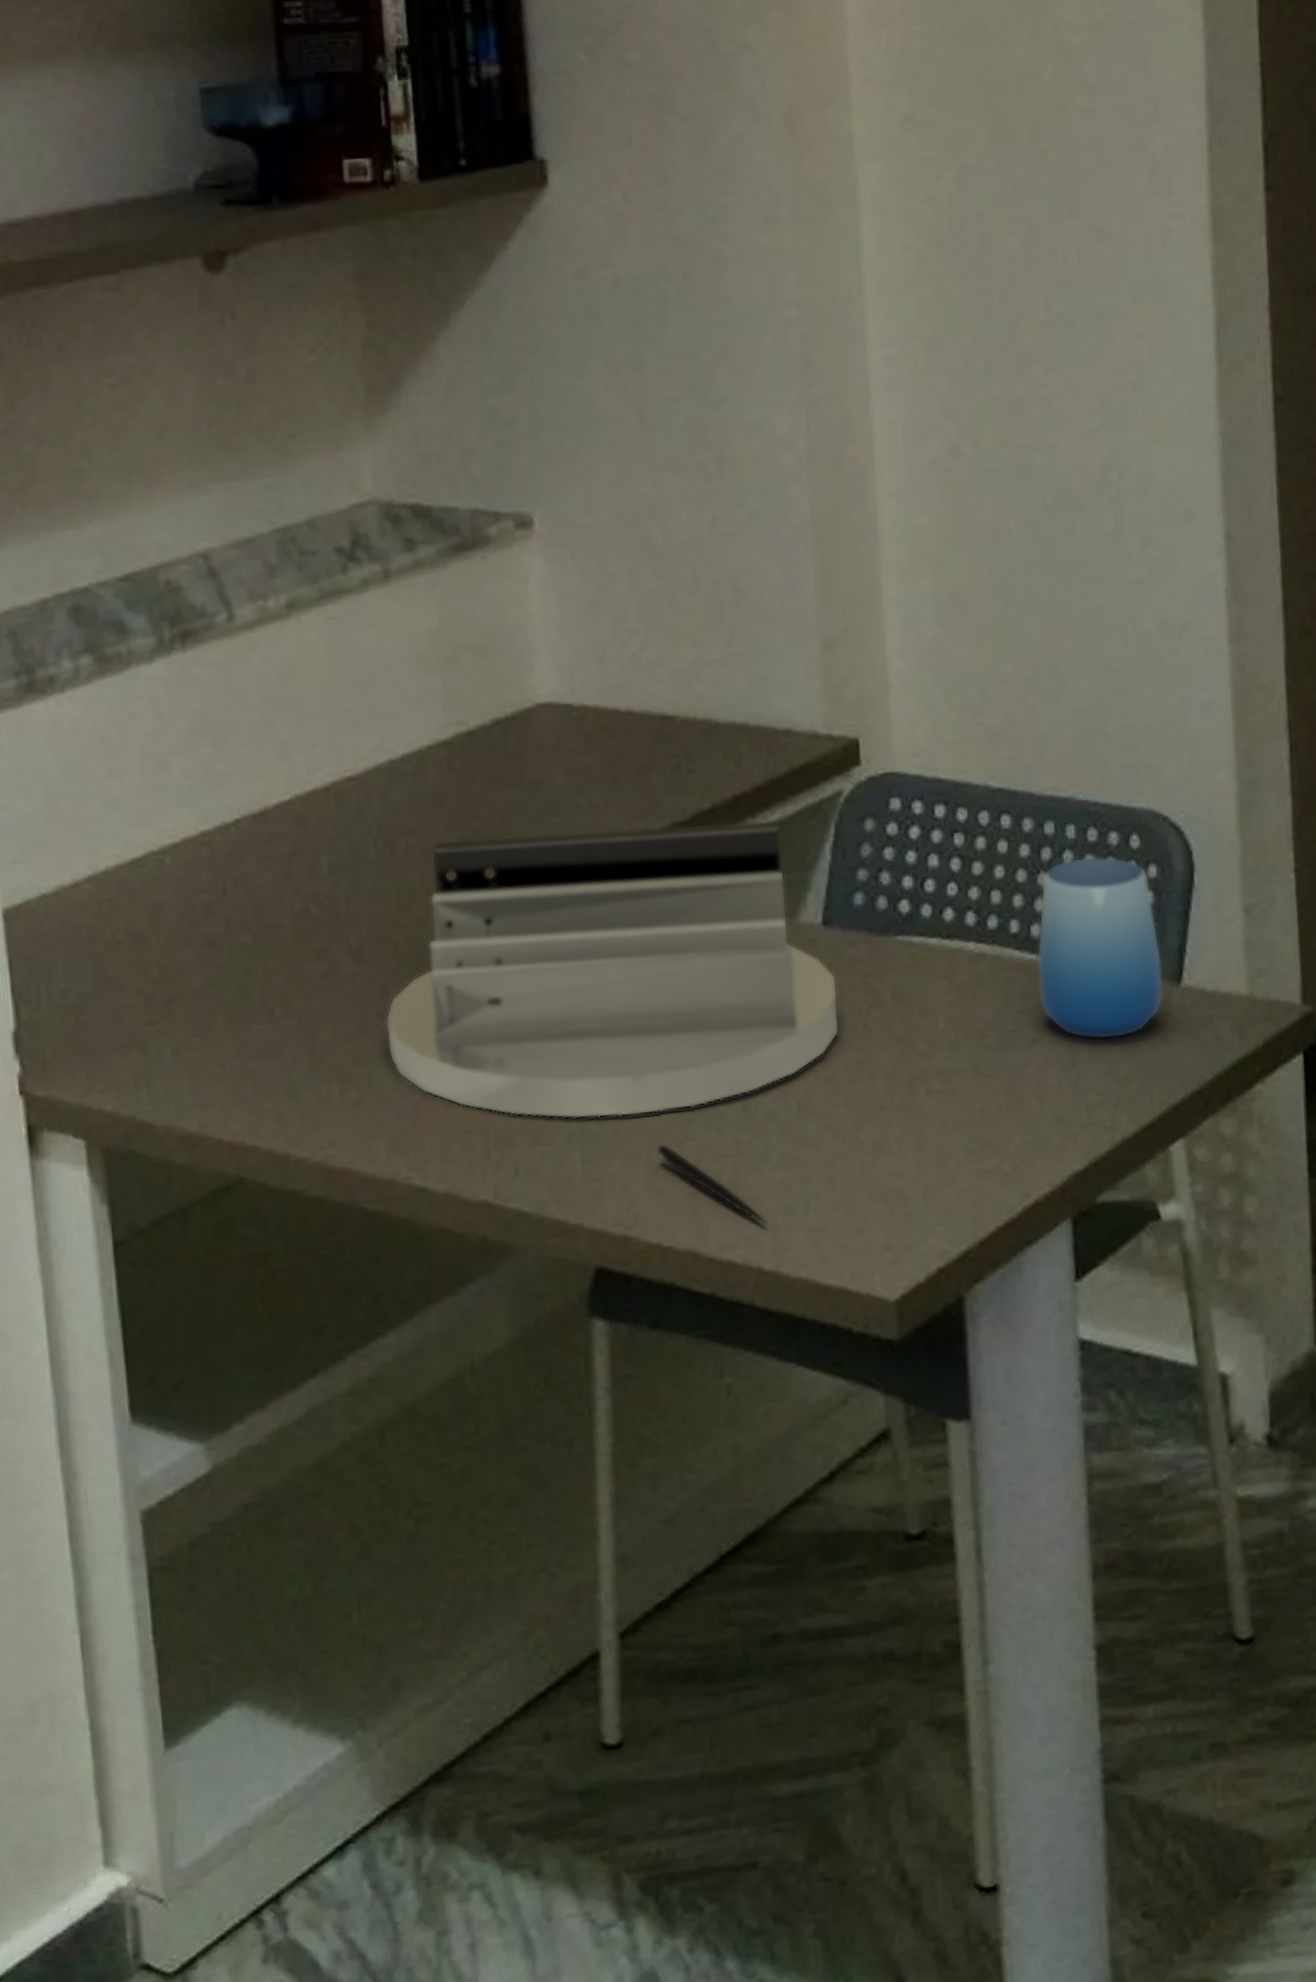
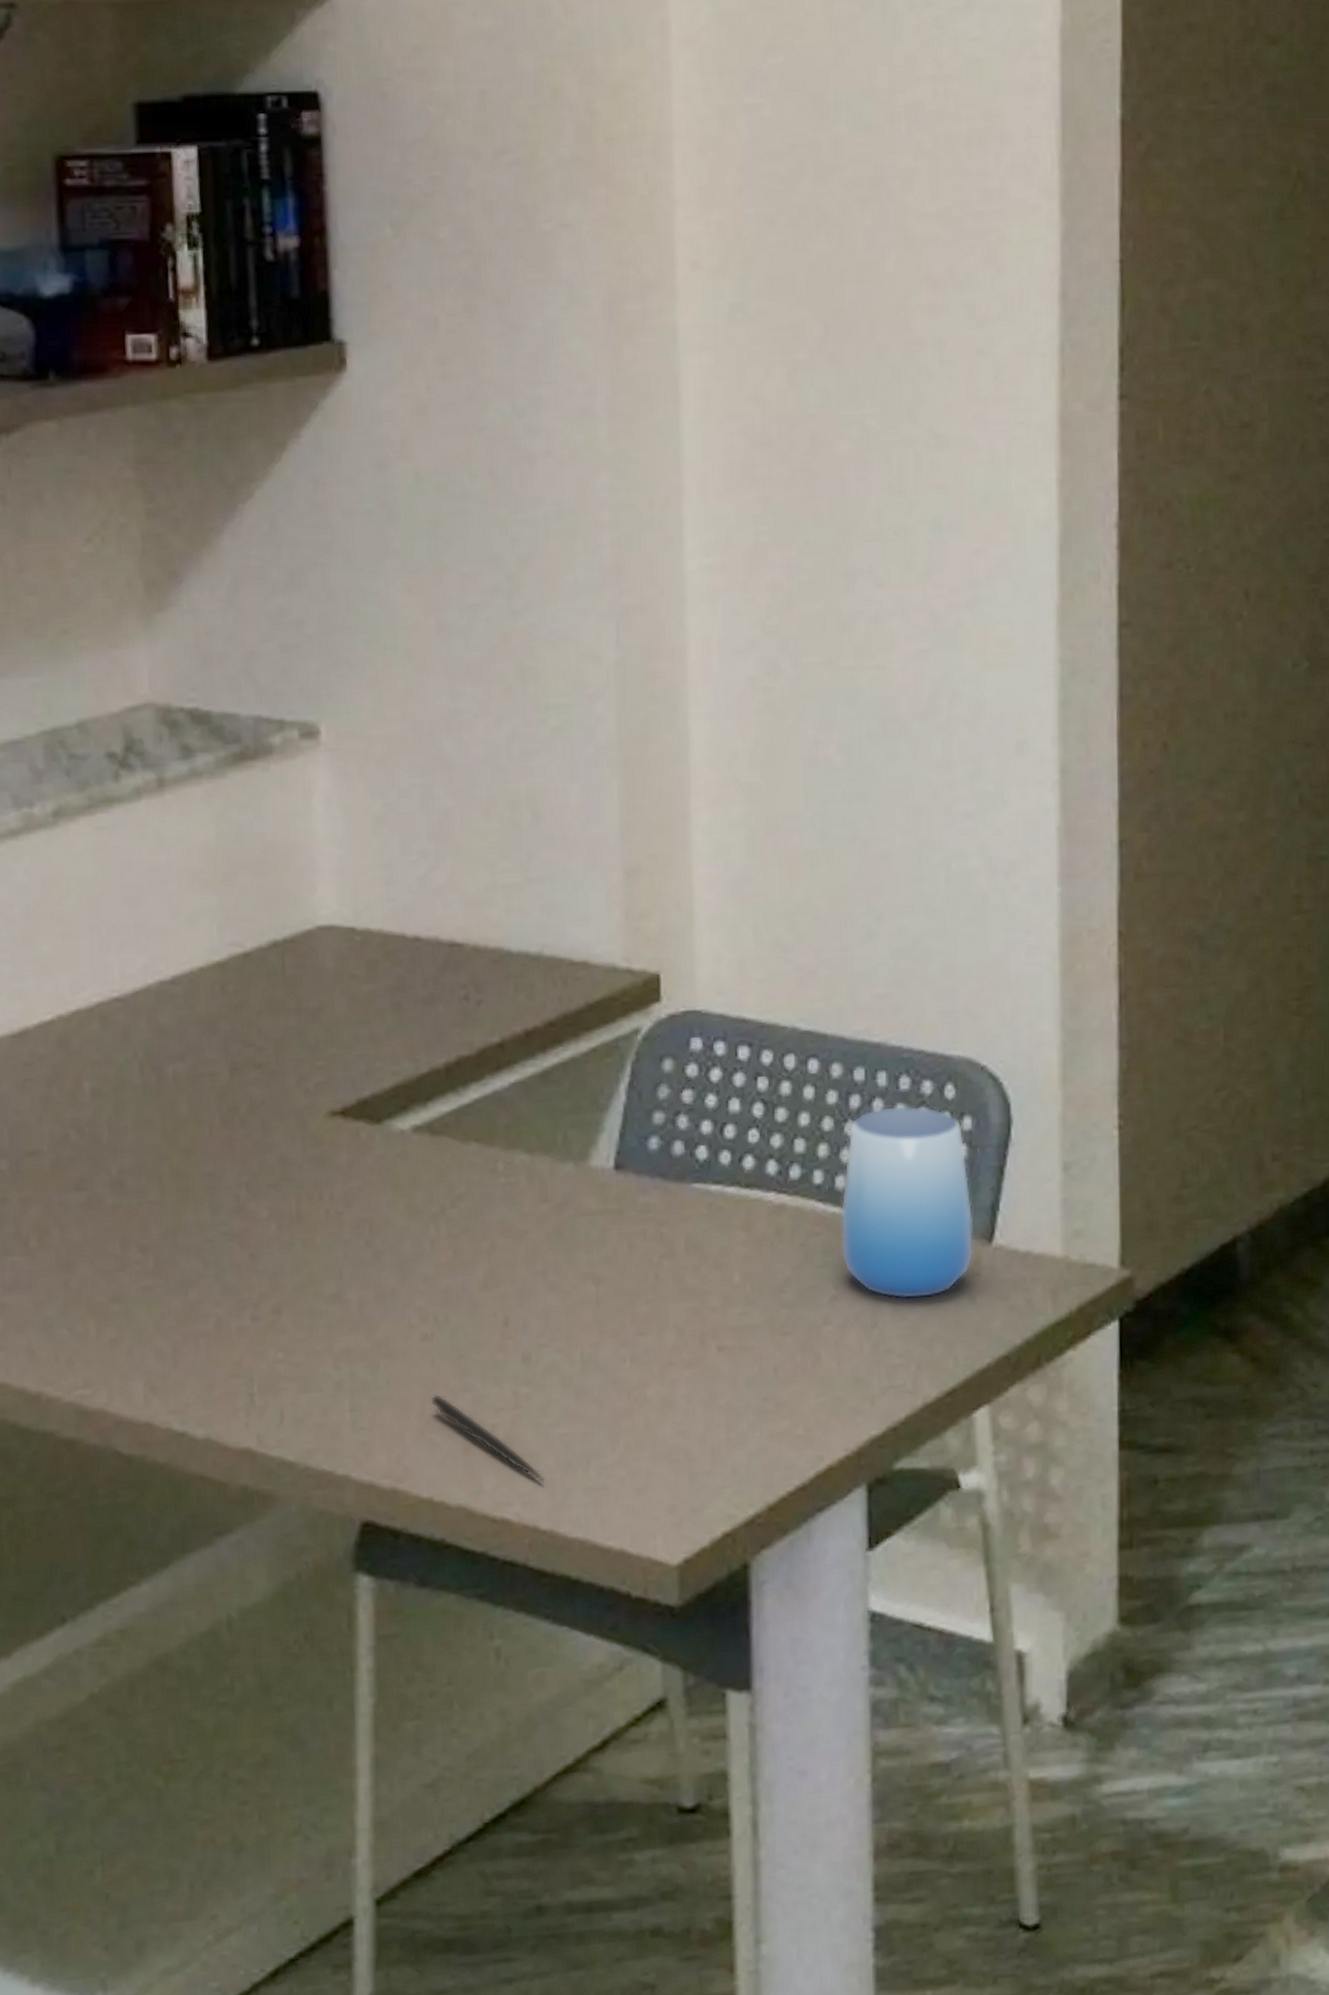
desk organizer: present [385,819,840,1119] -> none [146,1056,629,1366]

